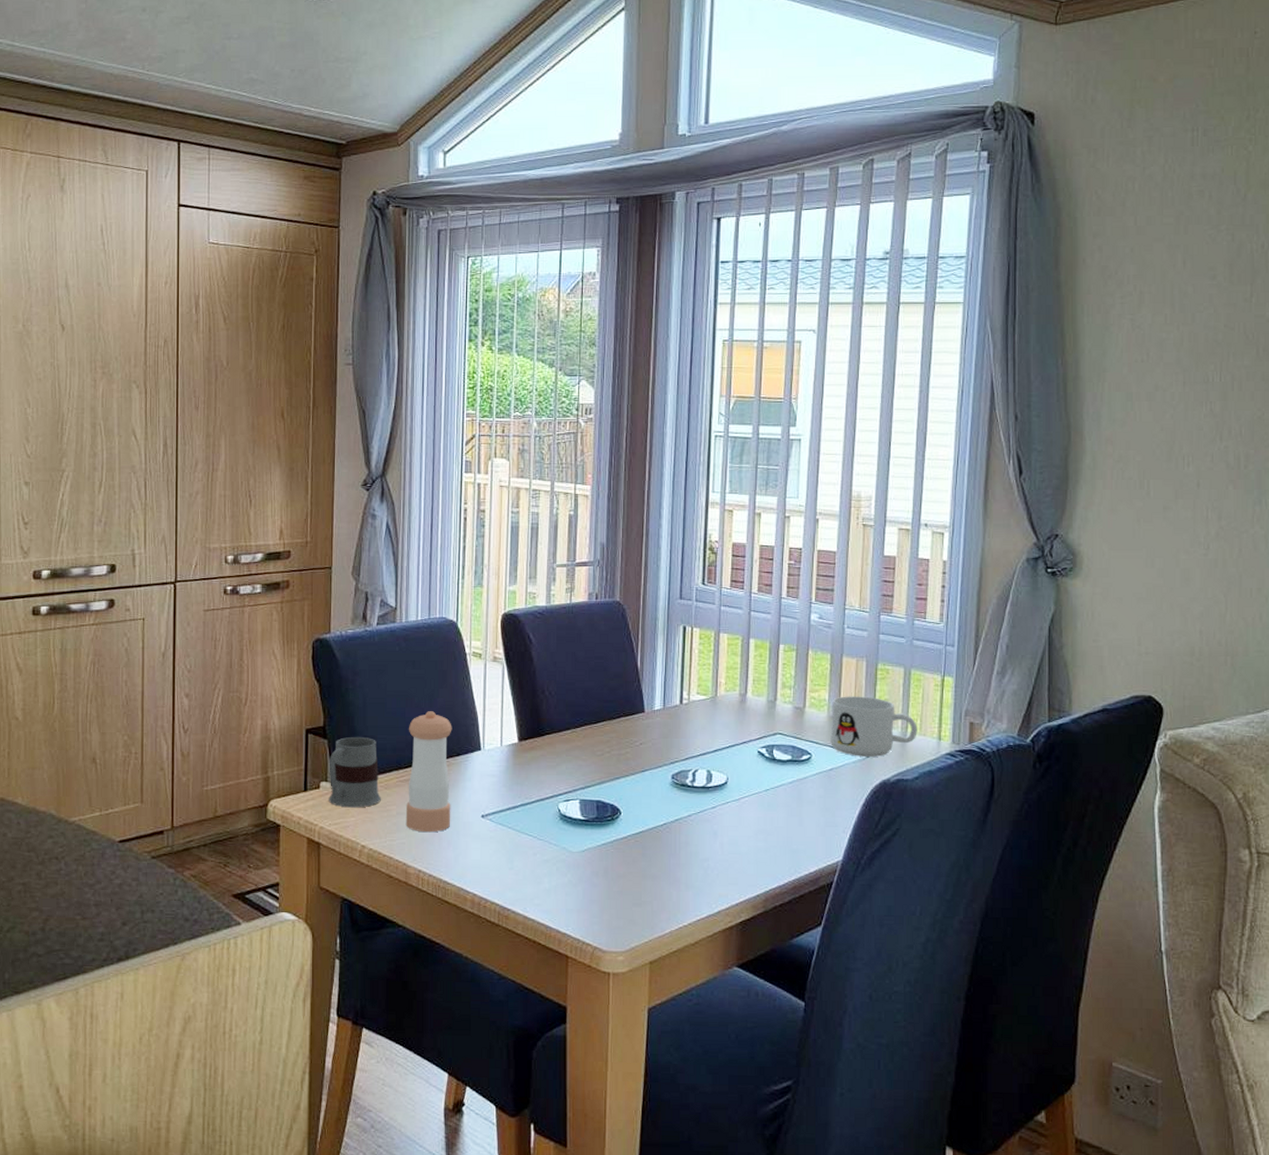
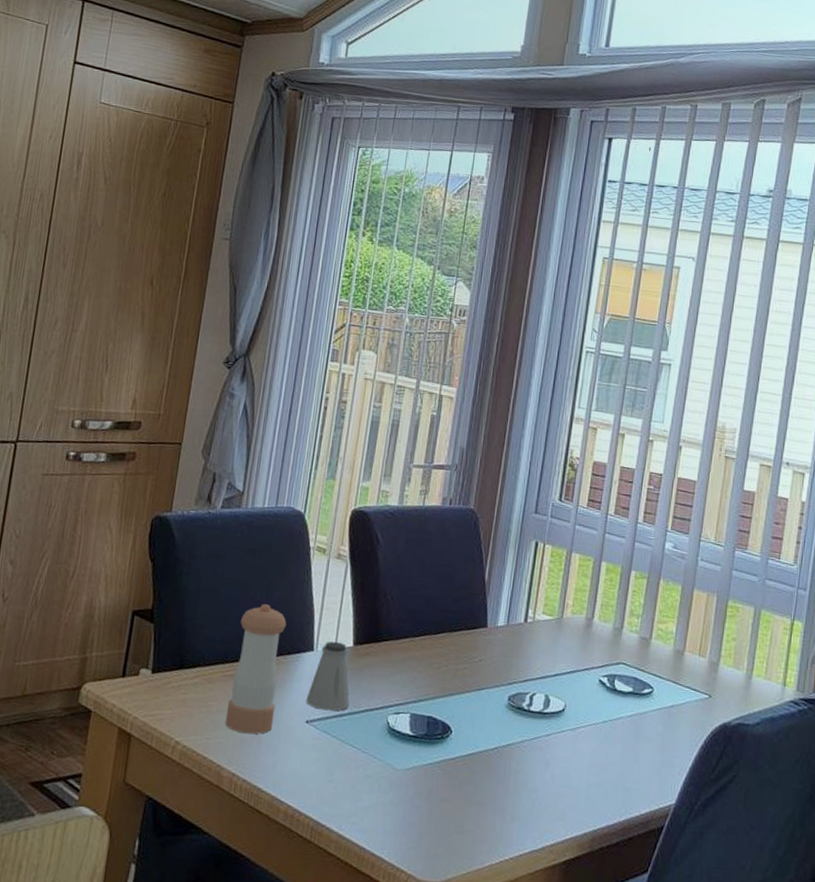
mug: present [329,736,381,808] -> none [147,623,205,701]
saltshaker: none [479,739,521,804] -> present [306,641,350,711]
mug: present [830,696,917,757] -> none [674,630,763,698]

